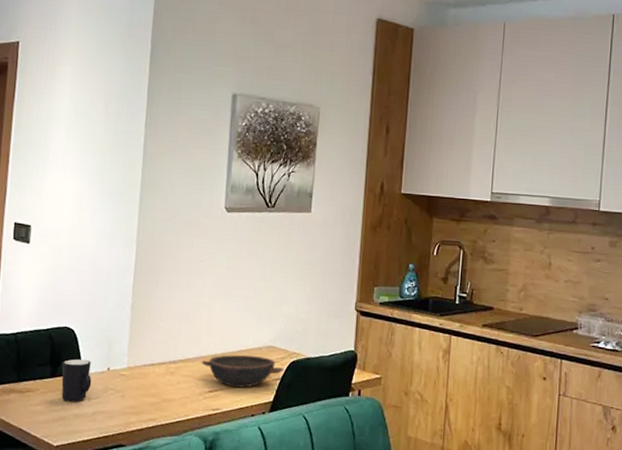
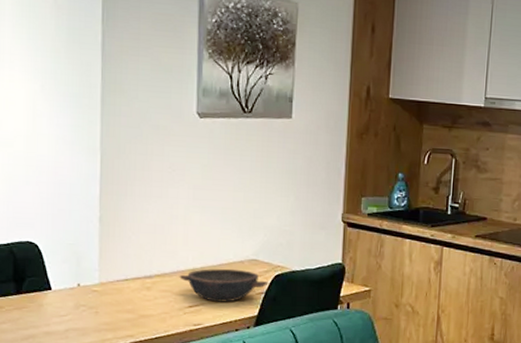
mug: present [61,358,92,402] -> none [27,274,61,320]

